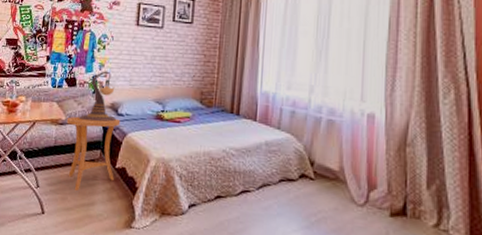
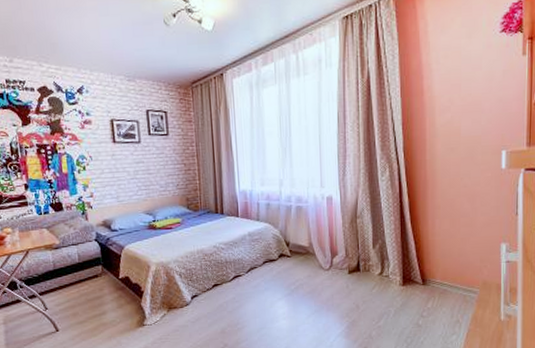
side table: present [66,116,121,191] -> none [61,234,120,305]
candle holder: present [79,71,116,122] -> none [73,191,111,242]

